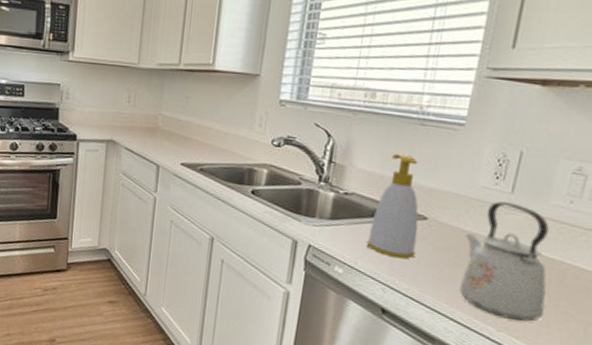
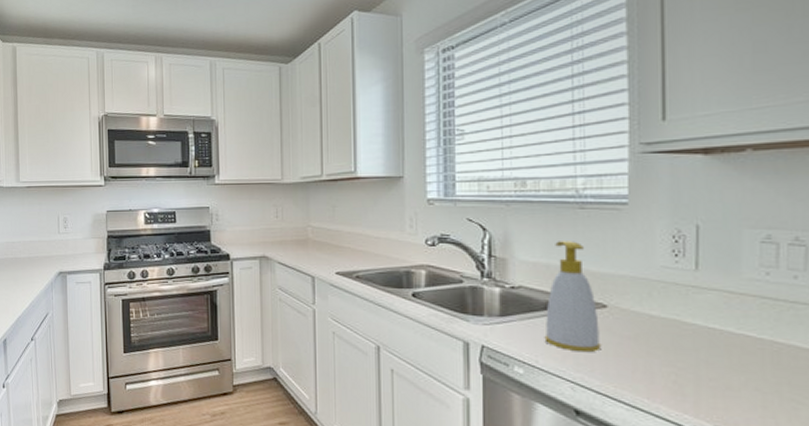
kettle: present [459,200,549,322] -> none [653,279,764,413]

